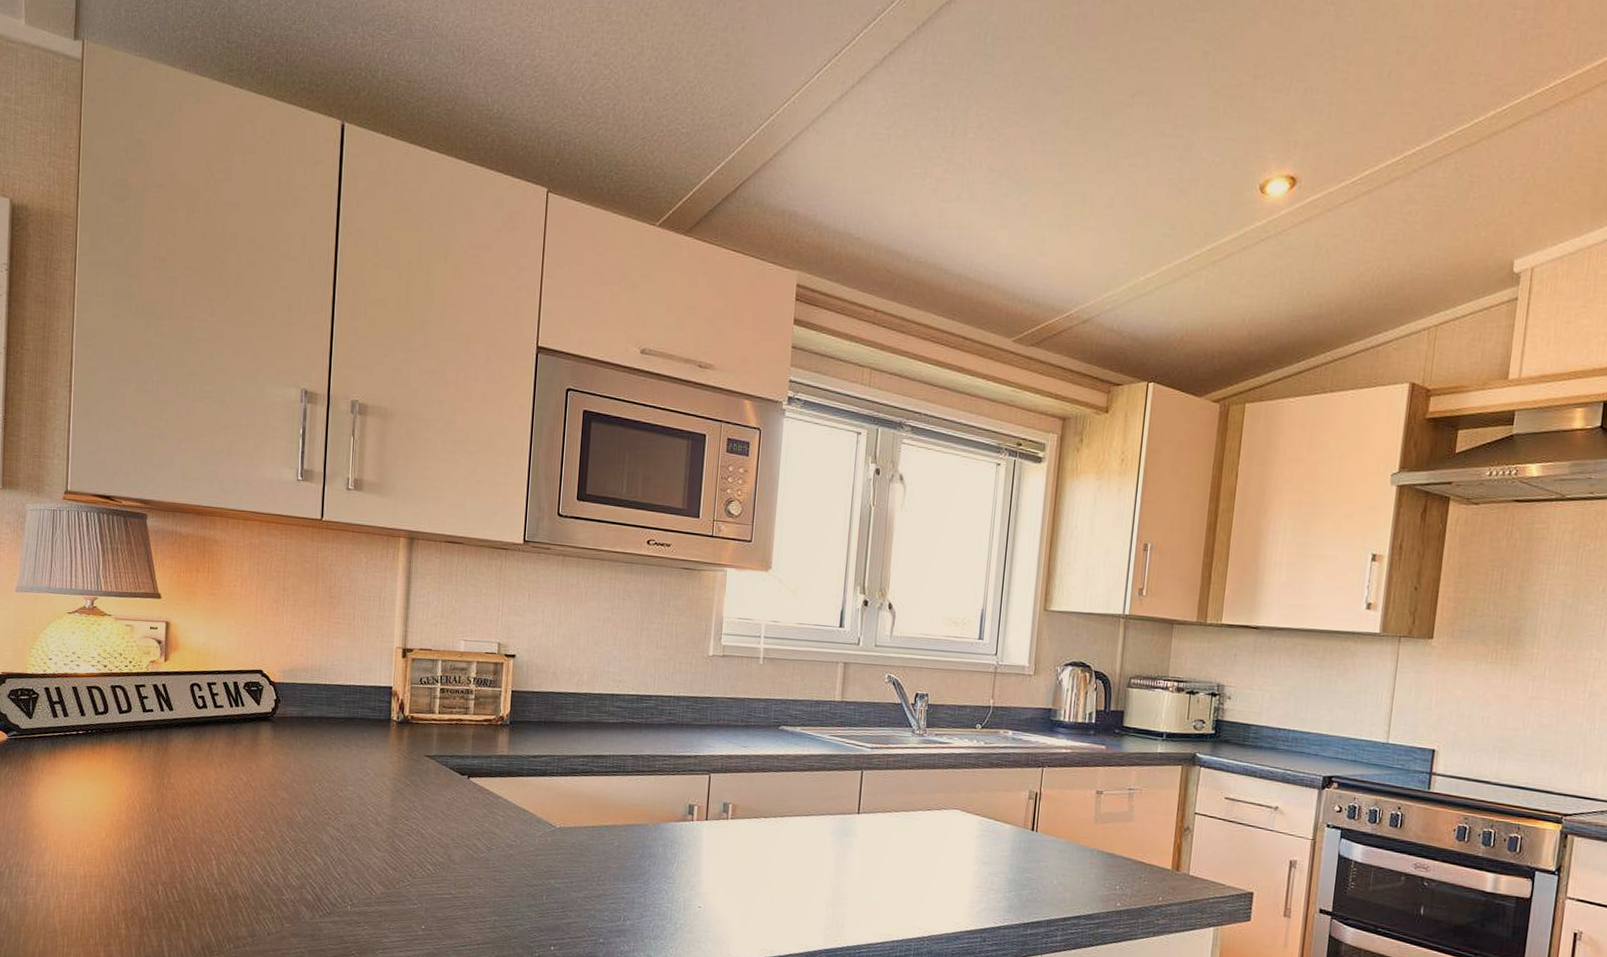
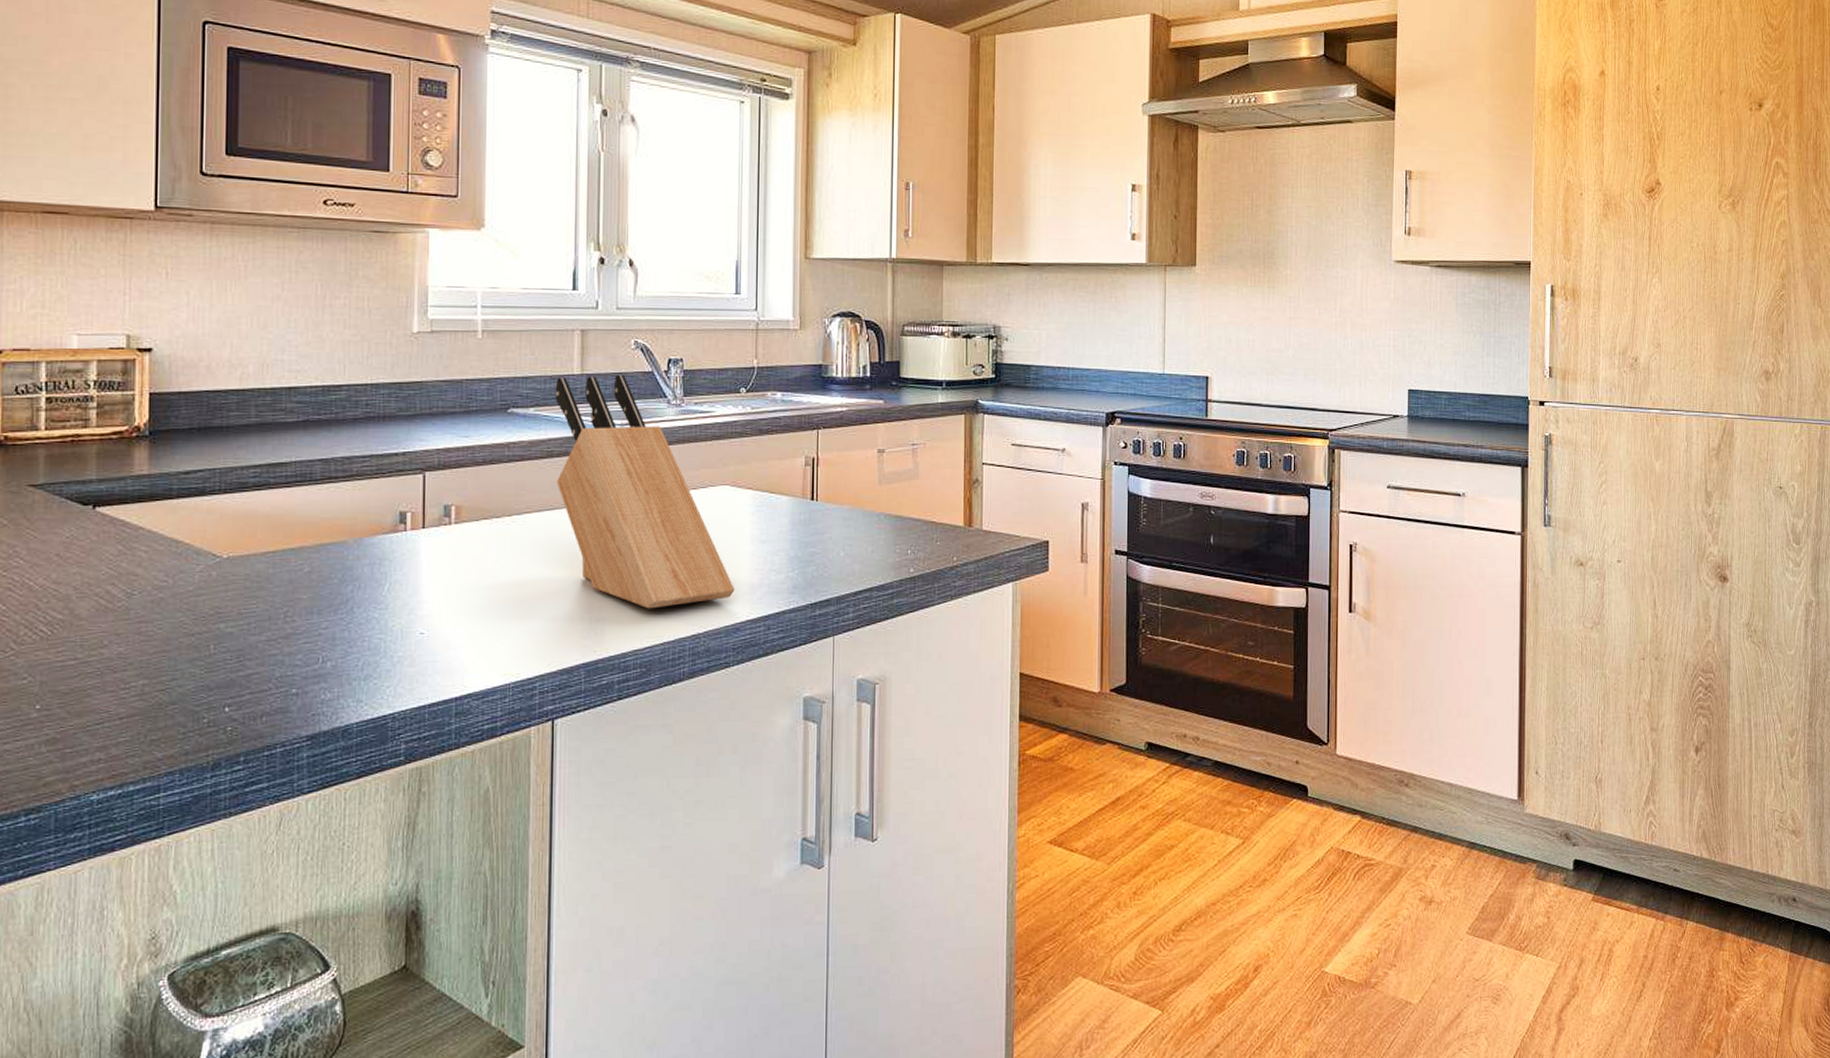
knife block: none [814,702,958,911] -> present [555,374,735,609]

